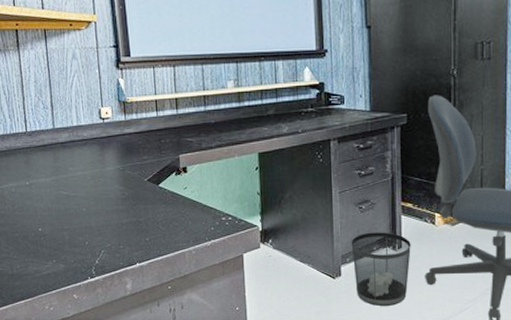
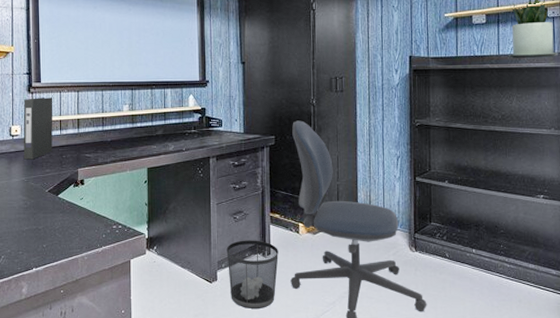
binder: none [112,74,149,146] -> present [23,97,53,160]

